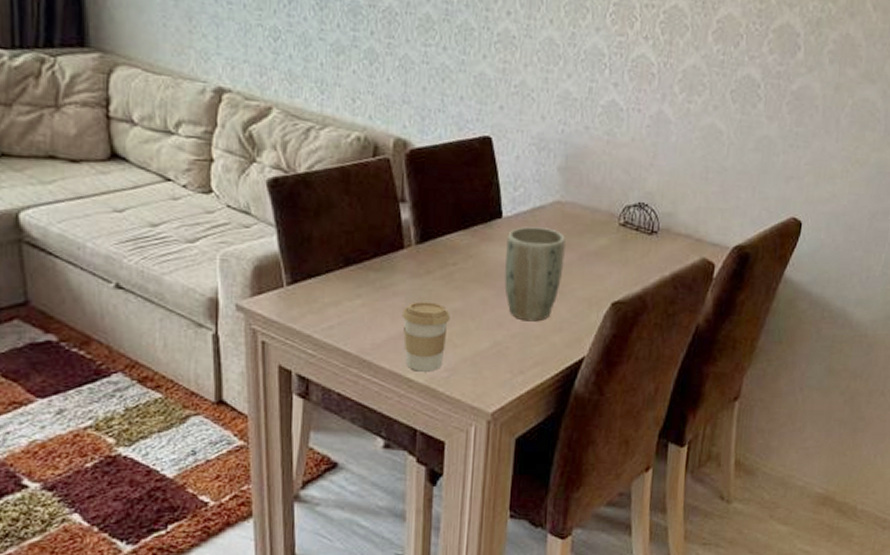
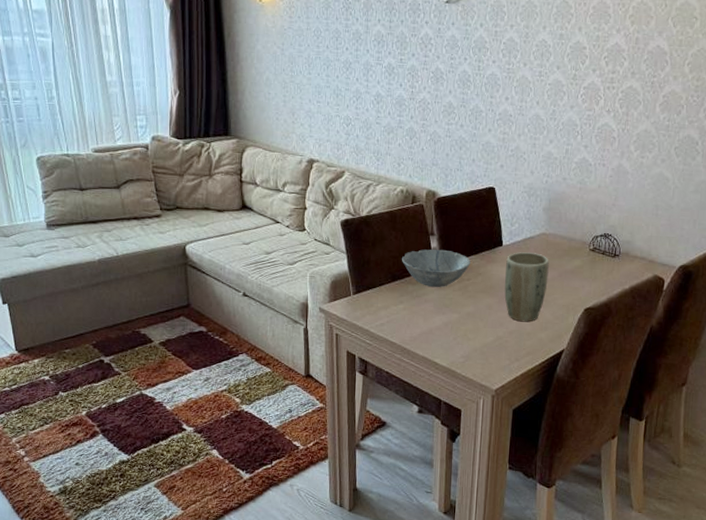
bowl: none [359,221,457,276] -> present [402,249,470,288]
coffee cup: present [401,301,450,372] -> none [431,306,465,358]

